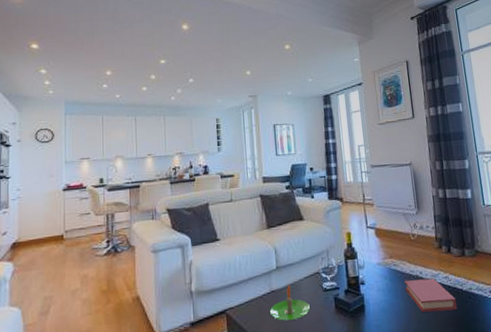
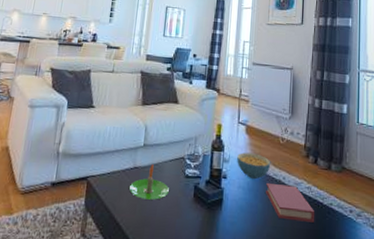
cereal bowl: none [371,254,406,280] -> present [237,152,271,180]

